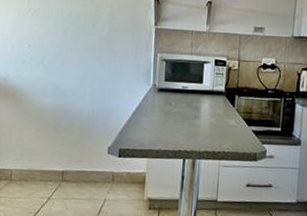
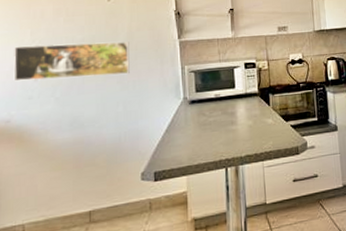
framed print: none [12,12,110,54] -> present [13,41,130,82]

